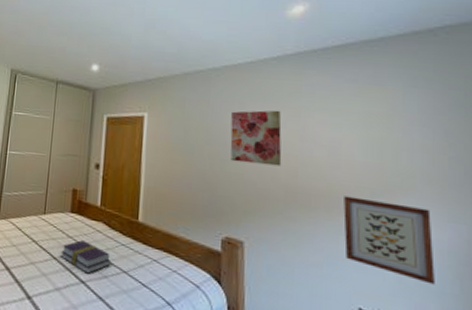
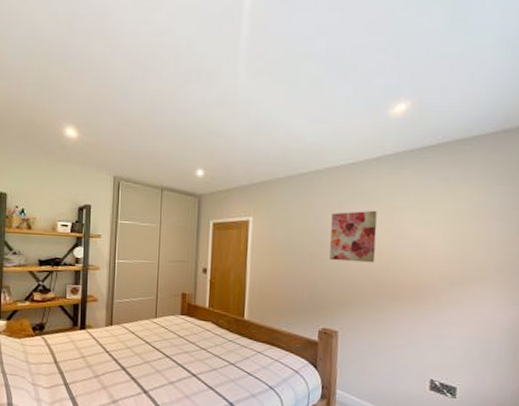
book: present [61,240,111,274] -> none [173,339,220,368]
wall art: present [343,196,435,285] -> none [423,286,498,357]

